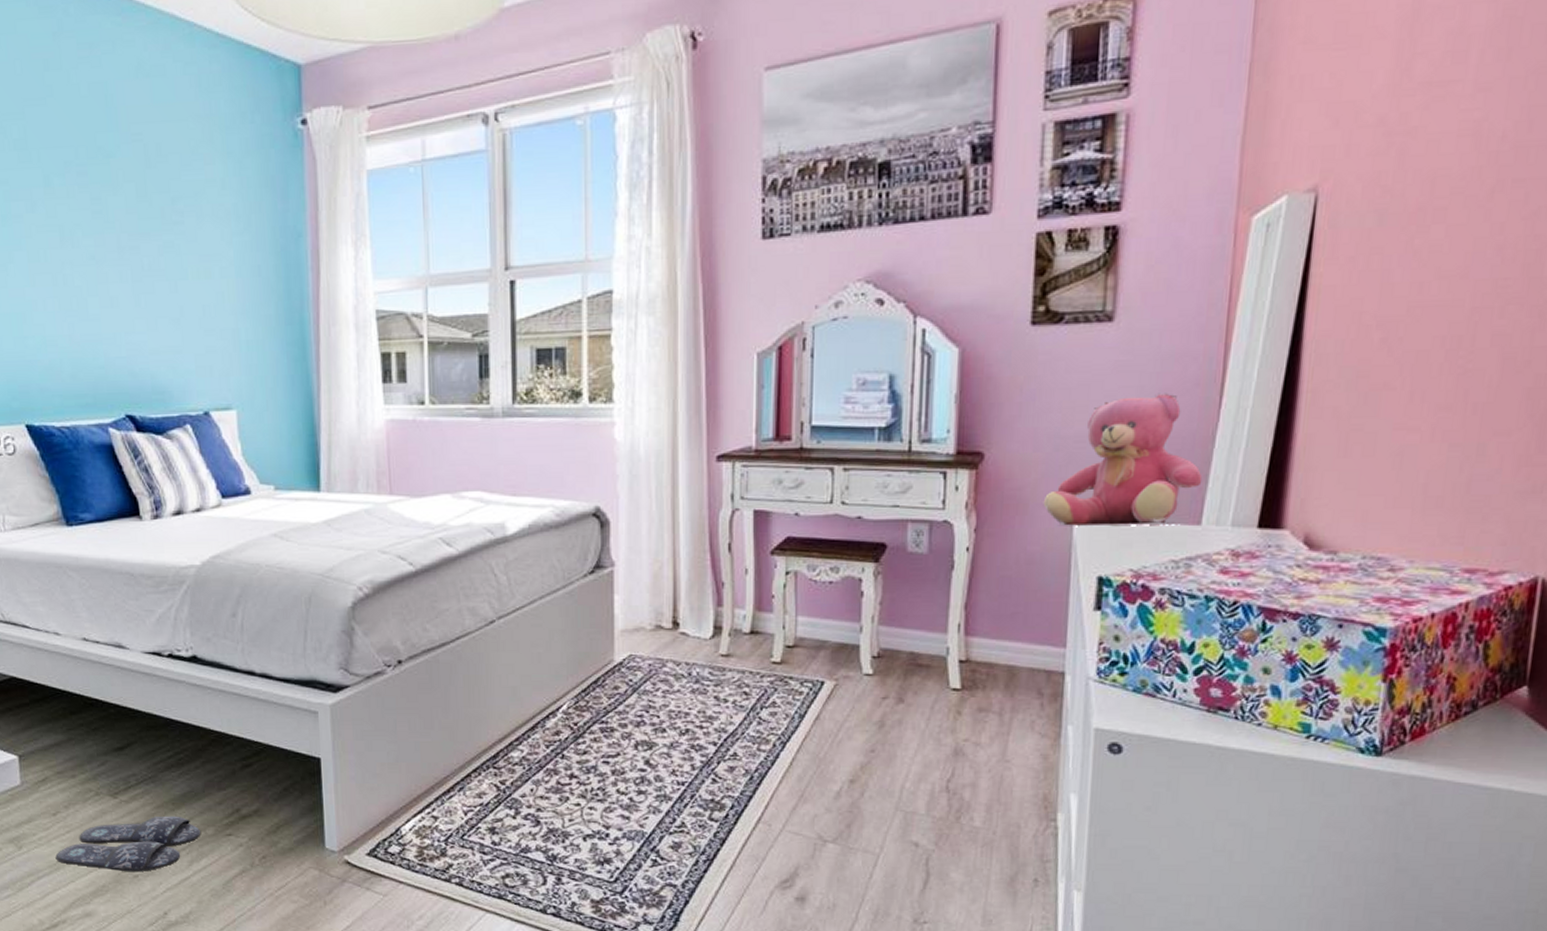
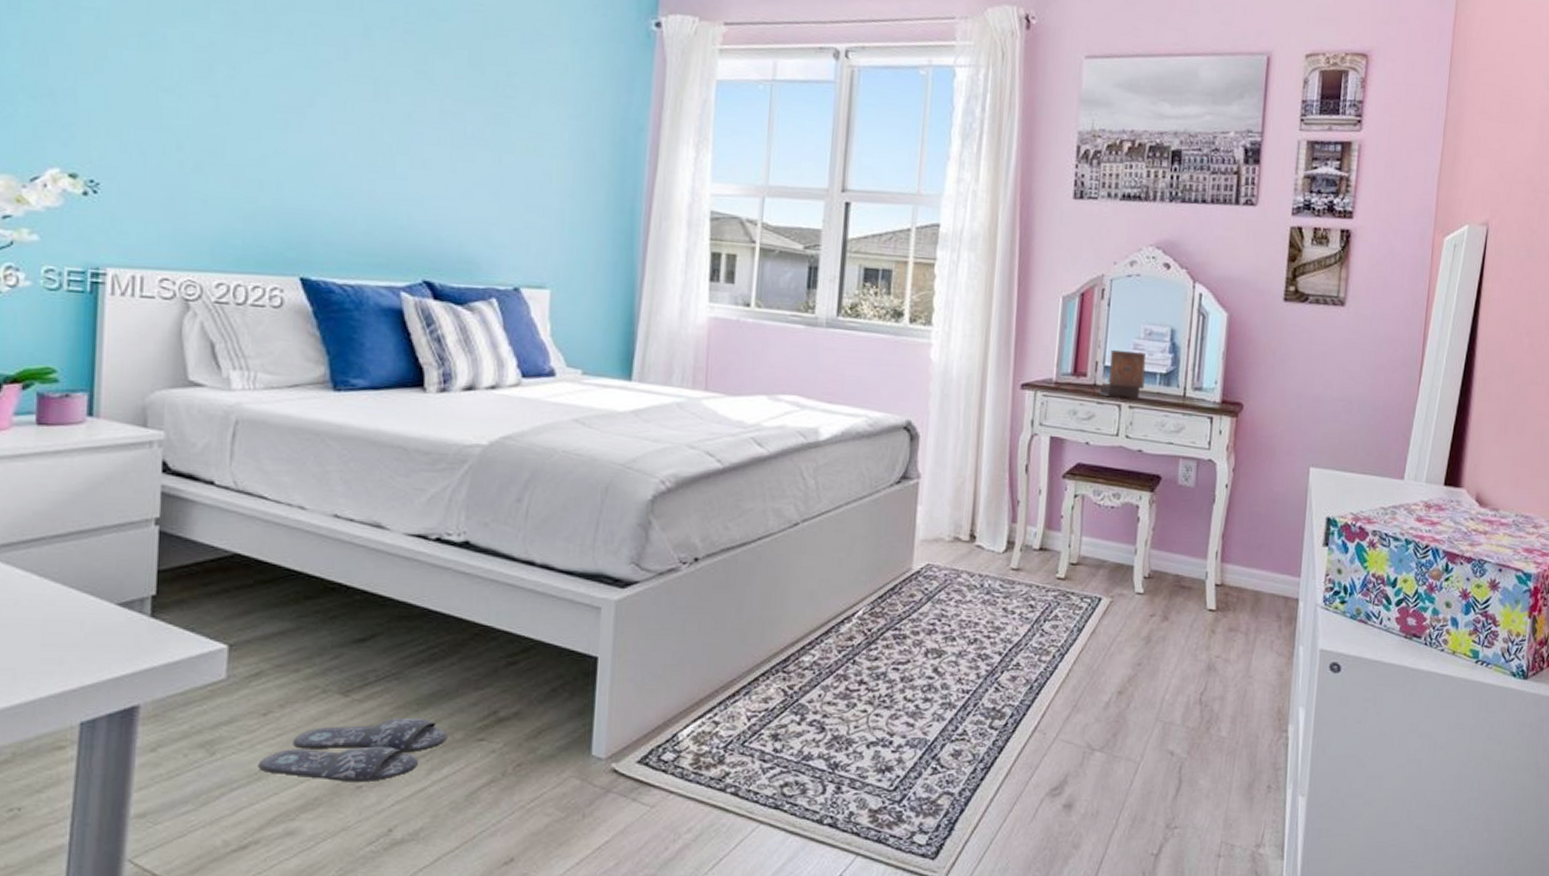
jewelry box: none [807,406,861,461] -> present [1099,349,1146,400]
teddy bear: present [1043,393,1203,526] -> none [1287,368,1406,478]

